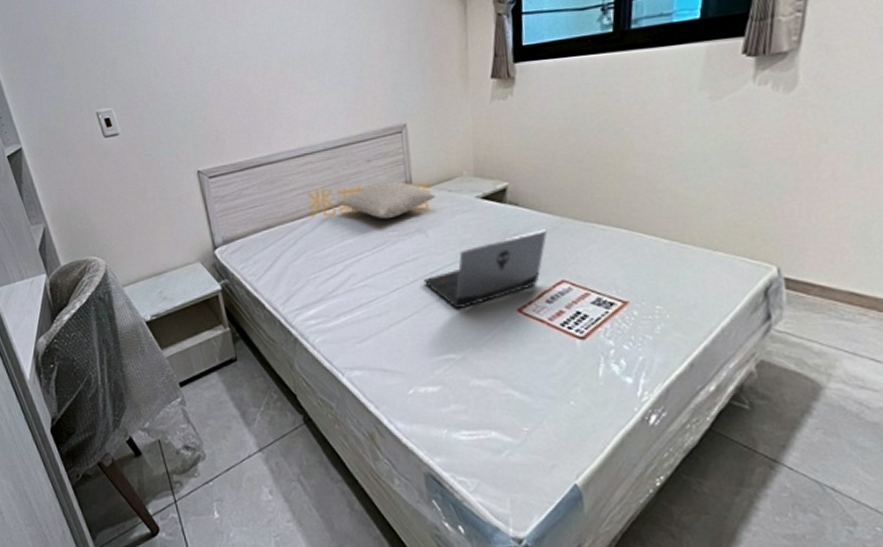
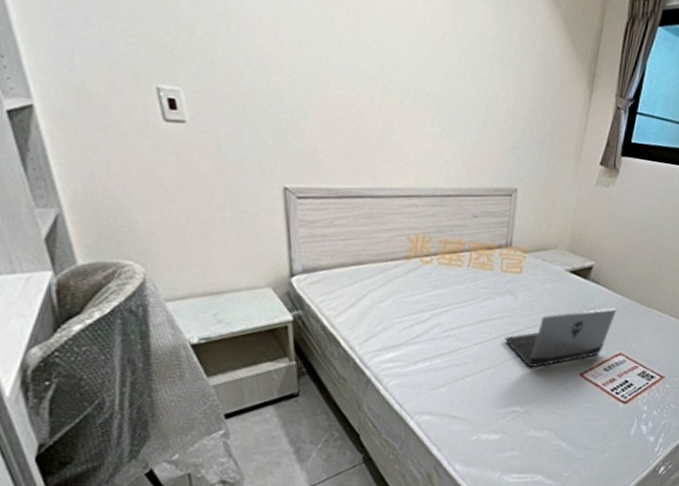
pillow: present [338,180,436,219] -> none [436,239,531,276]

